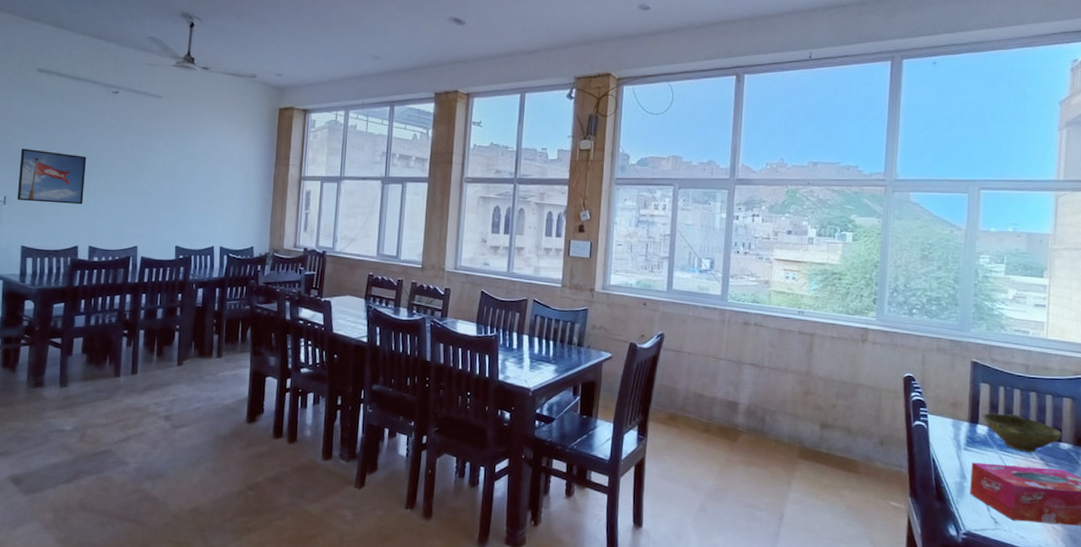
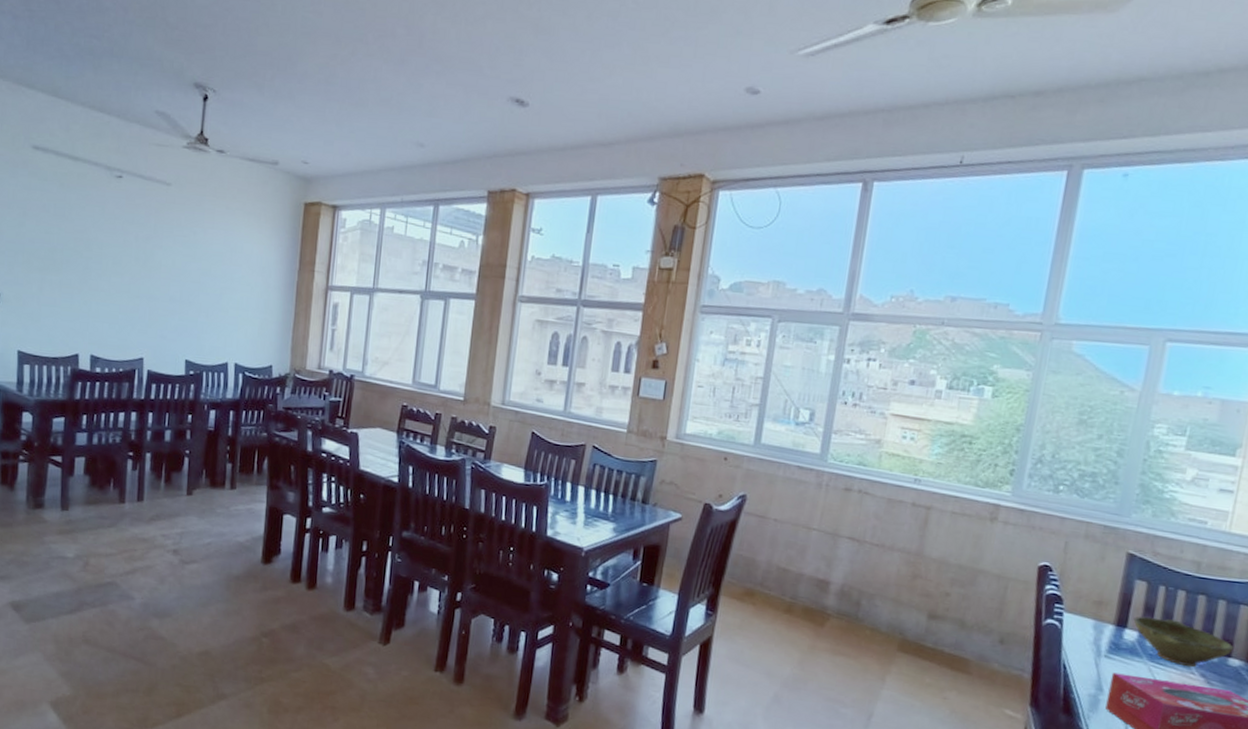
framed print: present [17,148,86,205] -> none [12,239,87,307]

